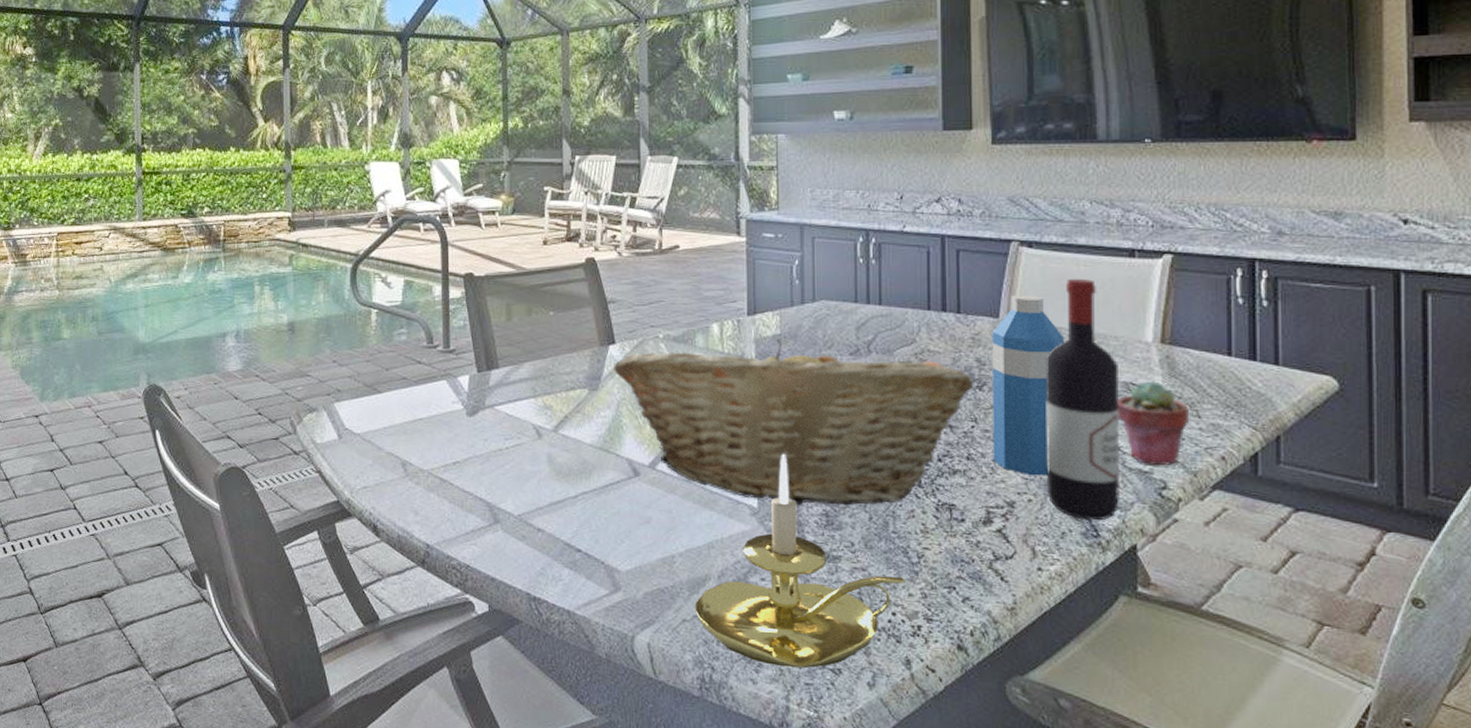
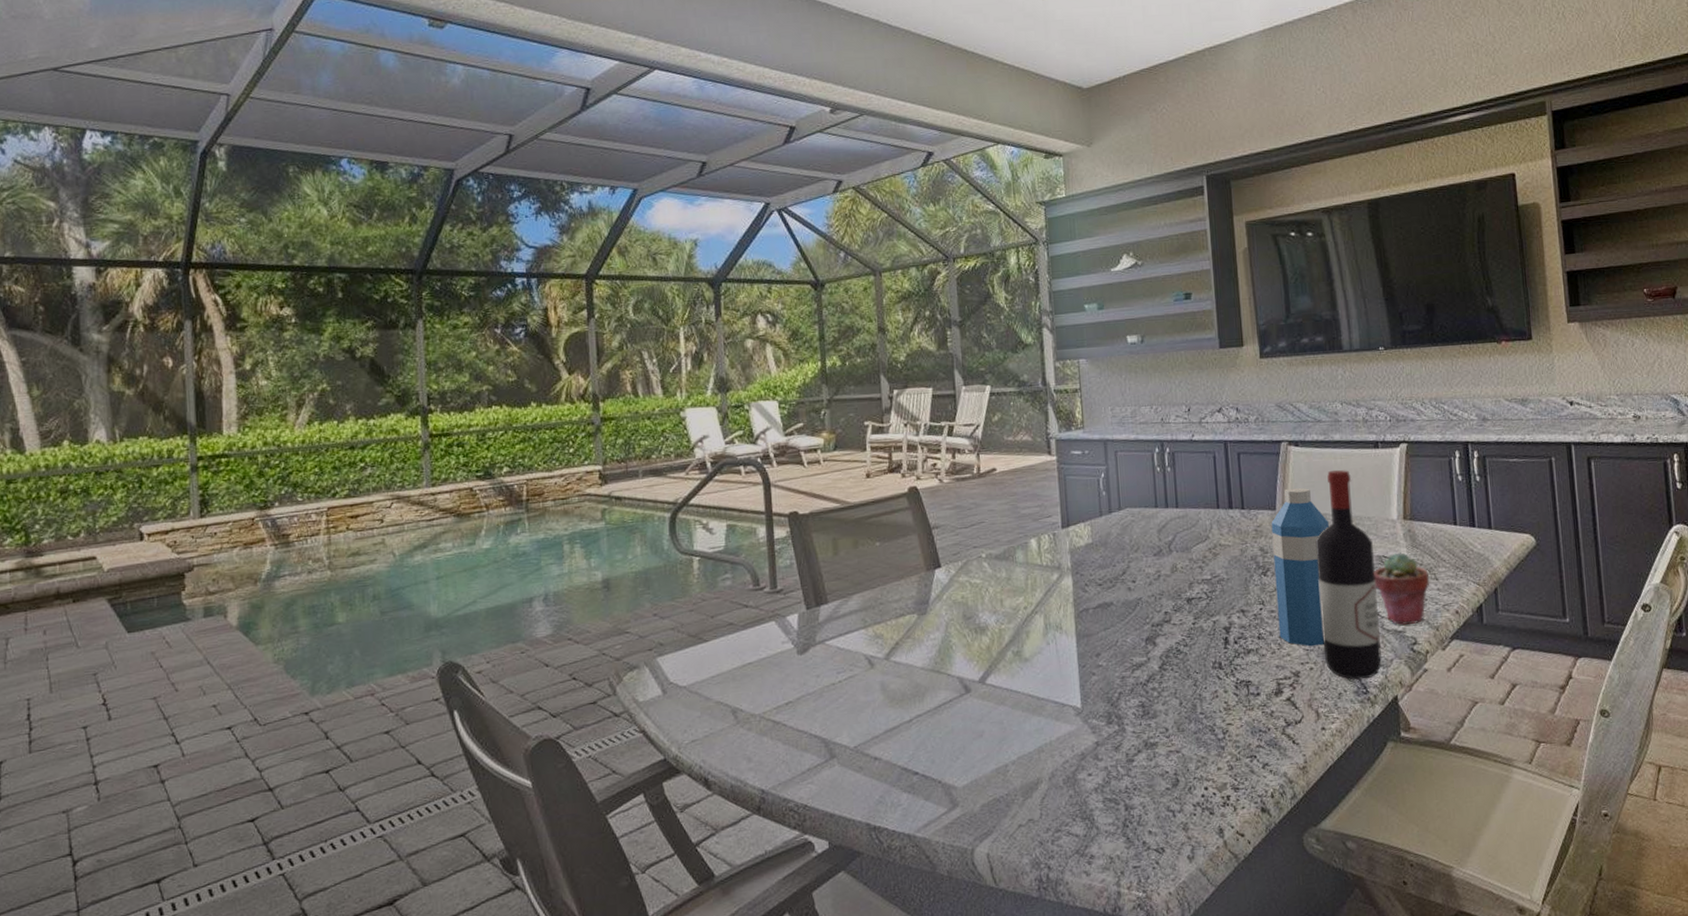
fruit basket: present [614,339,974,506] -> none [940,547,1260,700]
candle holder: present [694,454,905,669] -> none [1029,654,1214,855]

